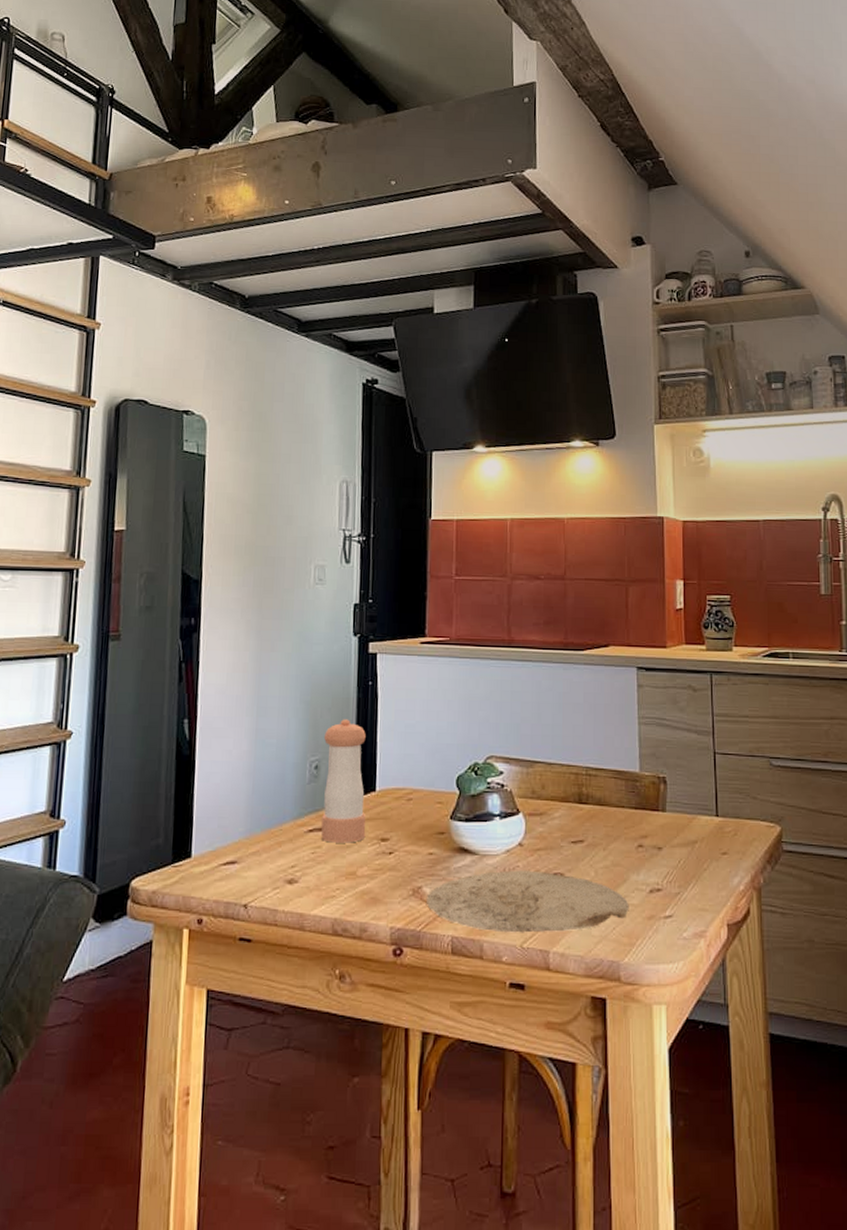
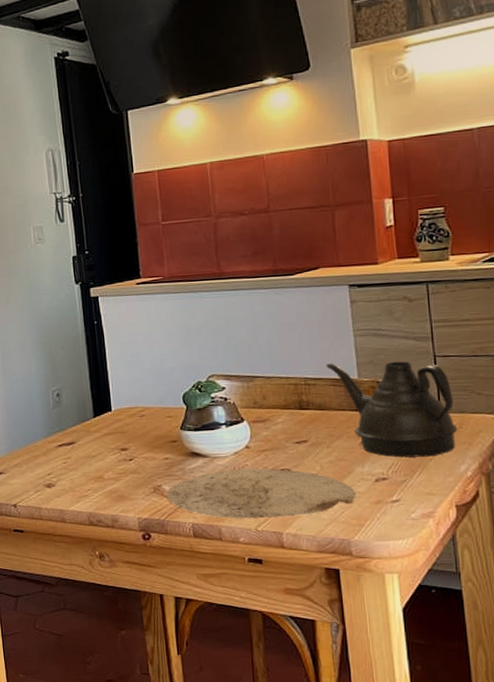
pepper shaker: present [321,719,366,843] -> none [61,354,108,454]
teapot: none [609,752,733,866] -> present [326,361,458,458]

